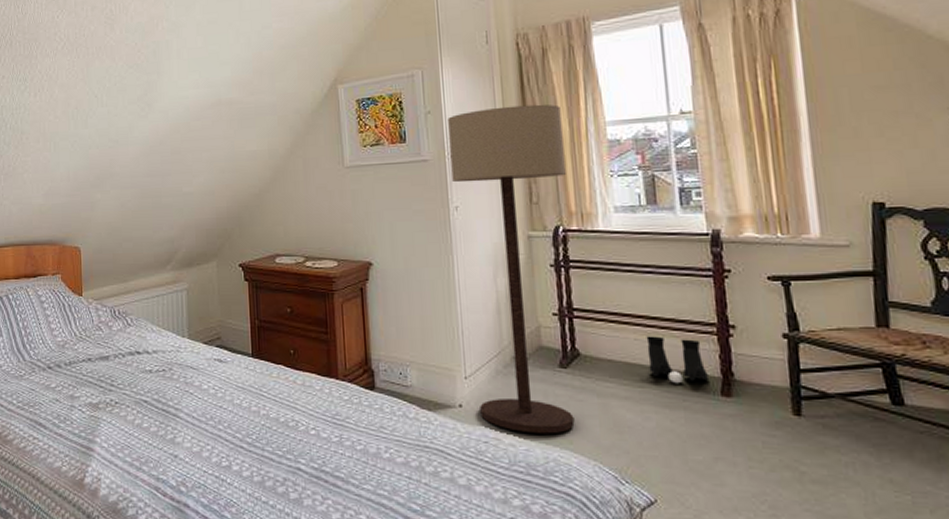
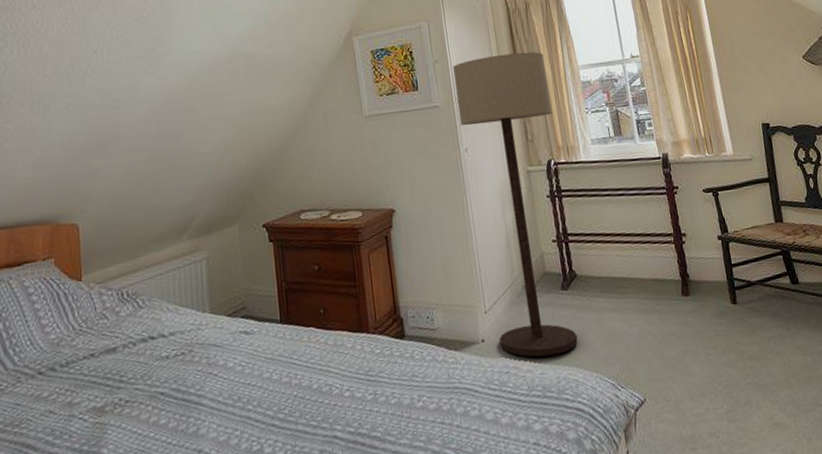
boots: present [646,336,708,384] -> none [624,249,672,291]

